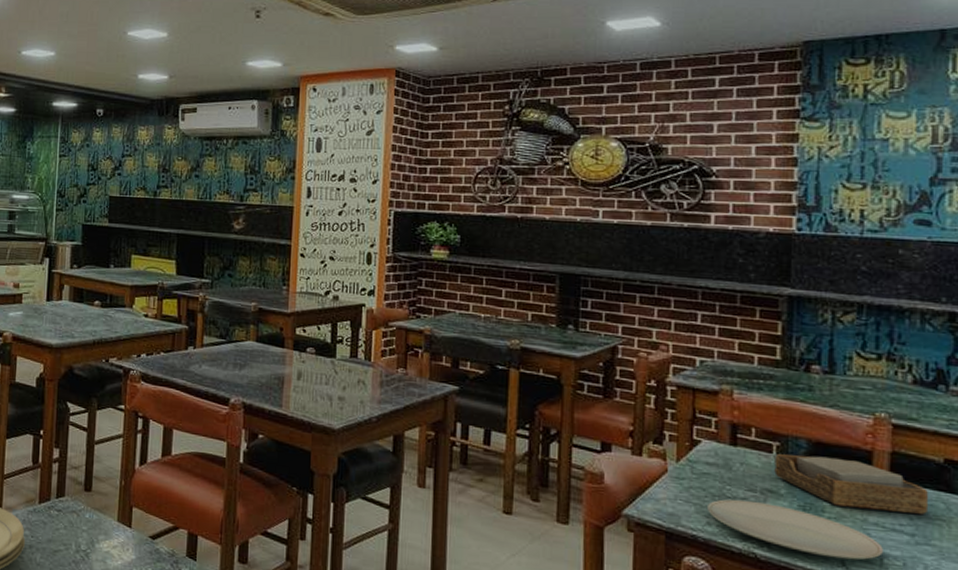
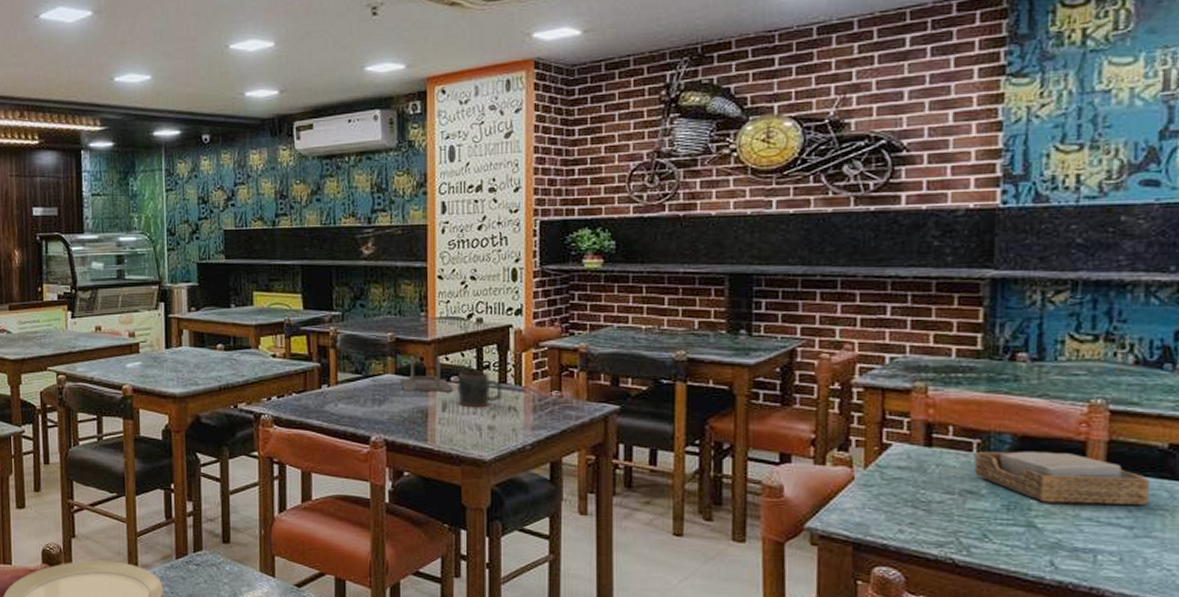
napkin holder: none [259,326,308,362] -> present [399,356,453,392]
mug: none [311,344,353,379] -> present [456,372,502,408]
plate: present [706,499,883,561] -> none [898,503,1097,559]

